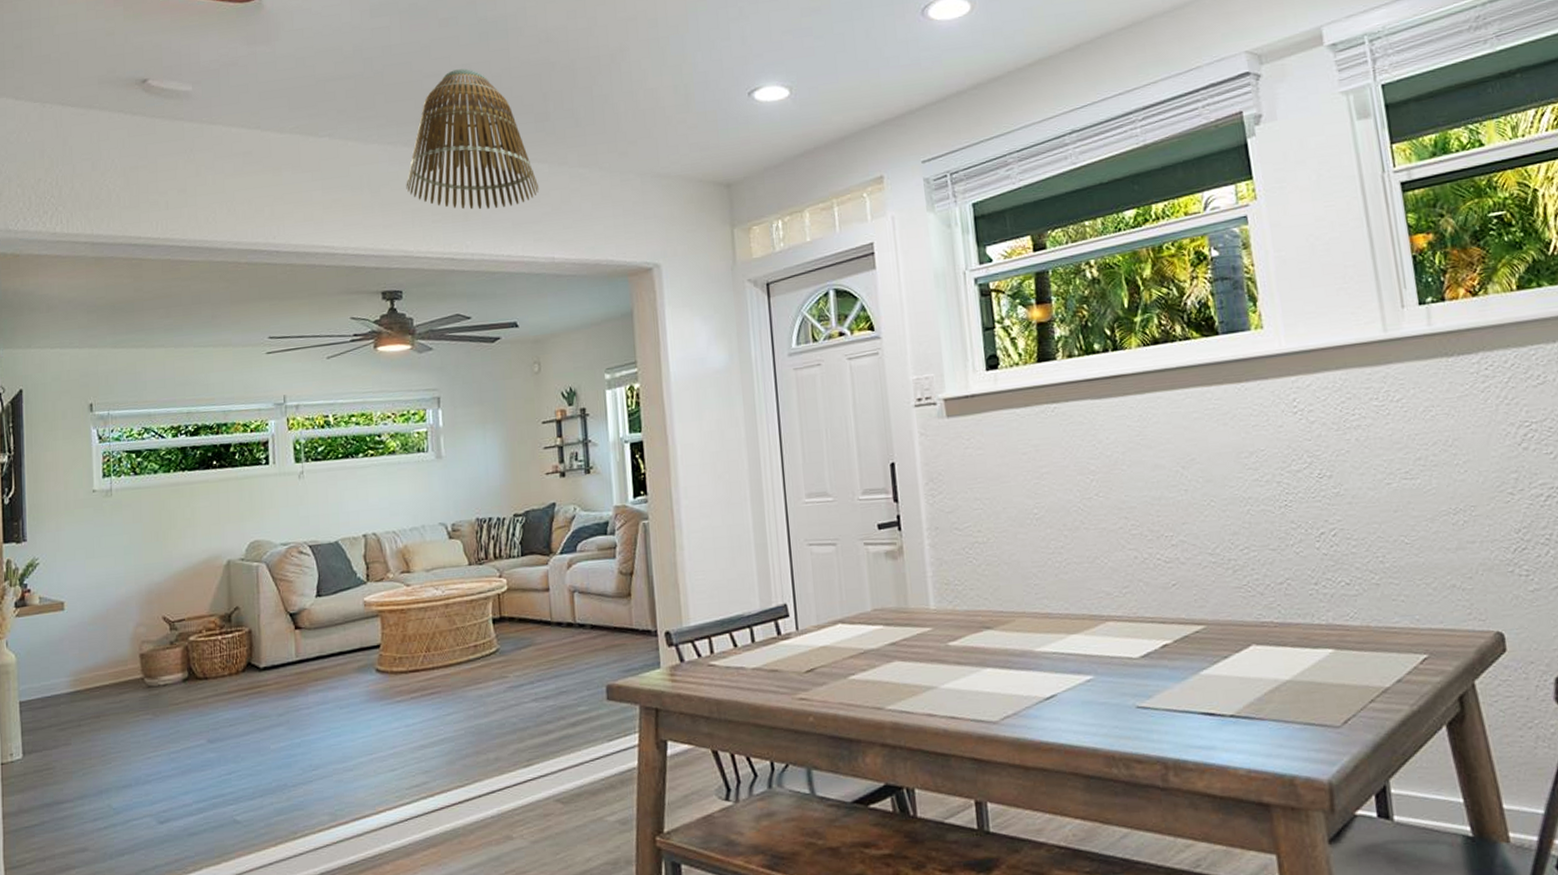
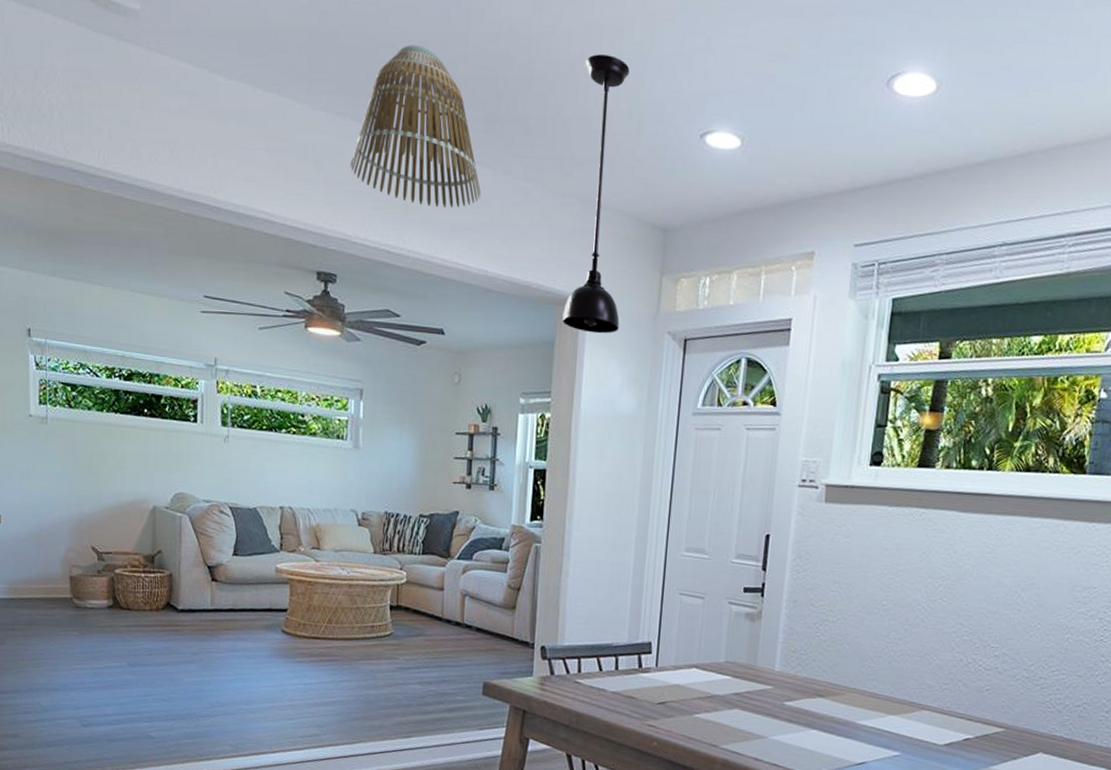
light fixture: none [625,41,697,297] -> present [562,54,630,334]

